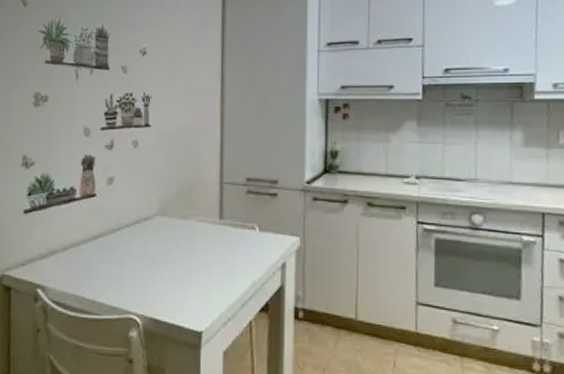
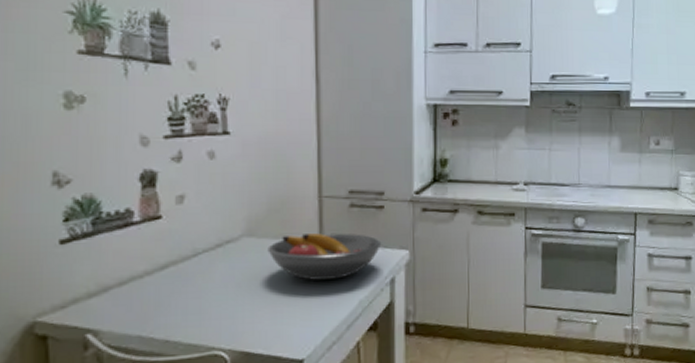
fruit bowl: none [176,216,275,260] -> present [268,233,382,280]

